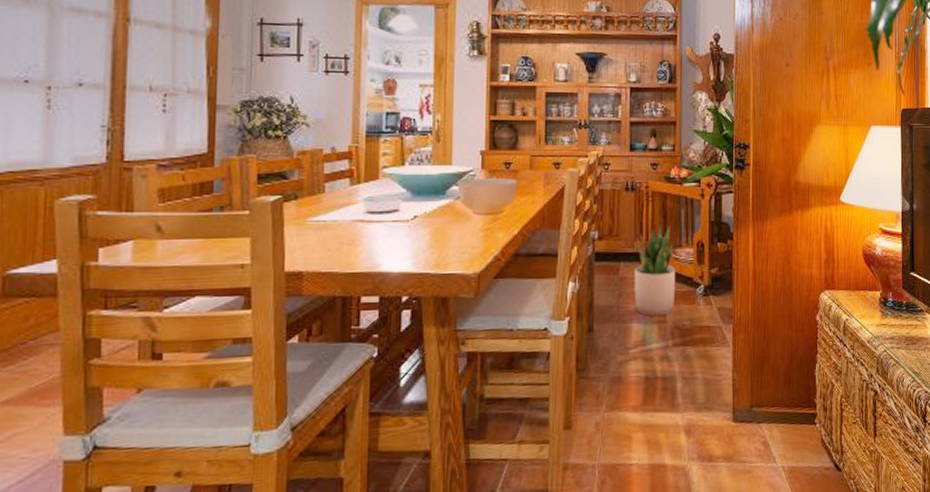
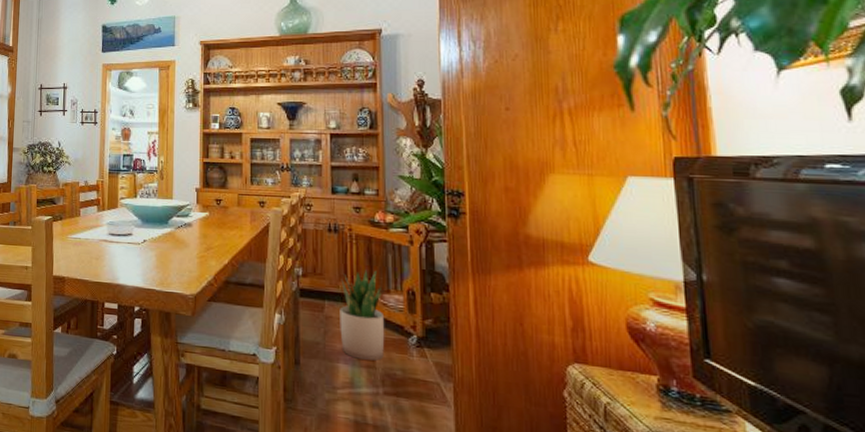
bowl: present [457,177,519,216] -> none [177,211,228,245]

